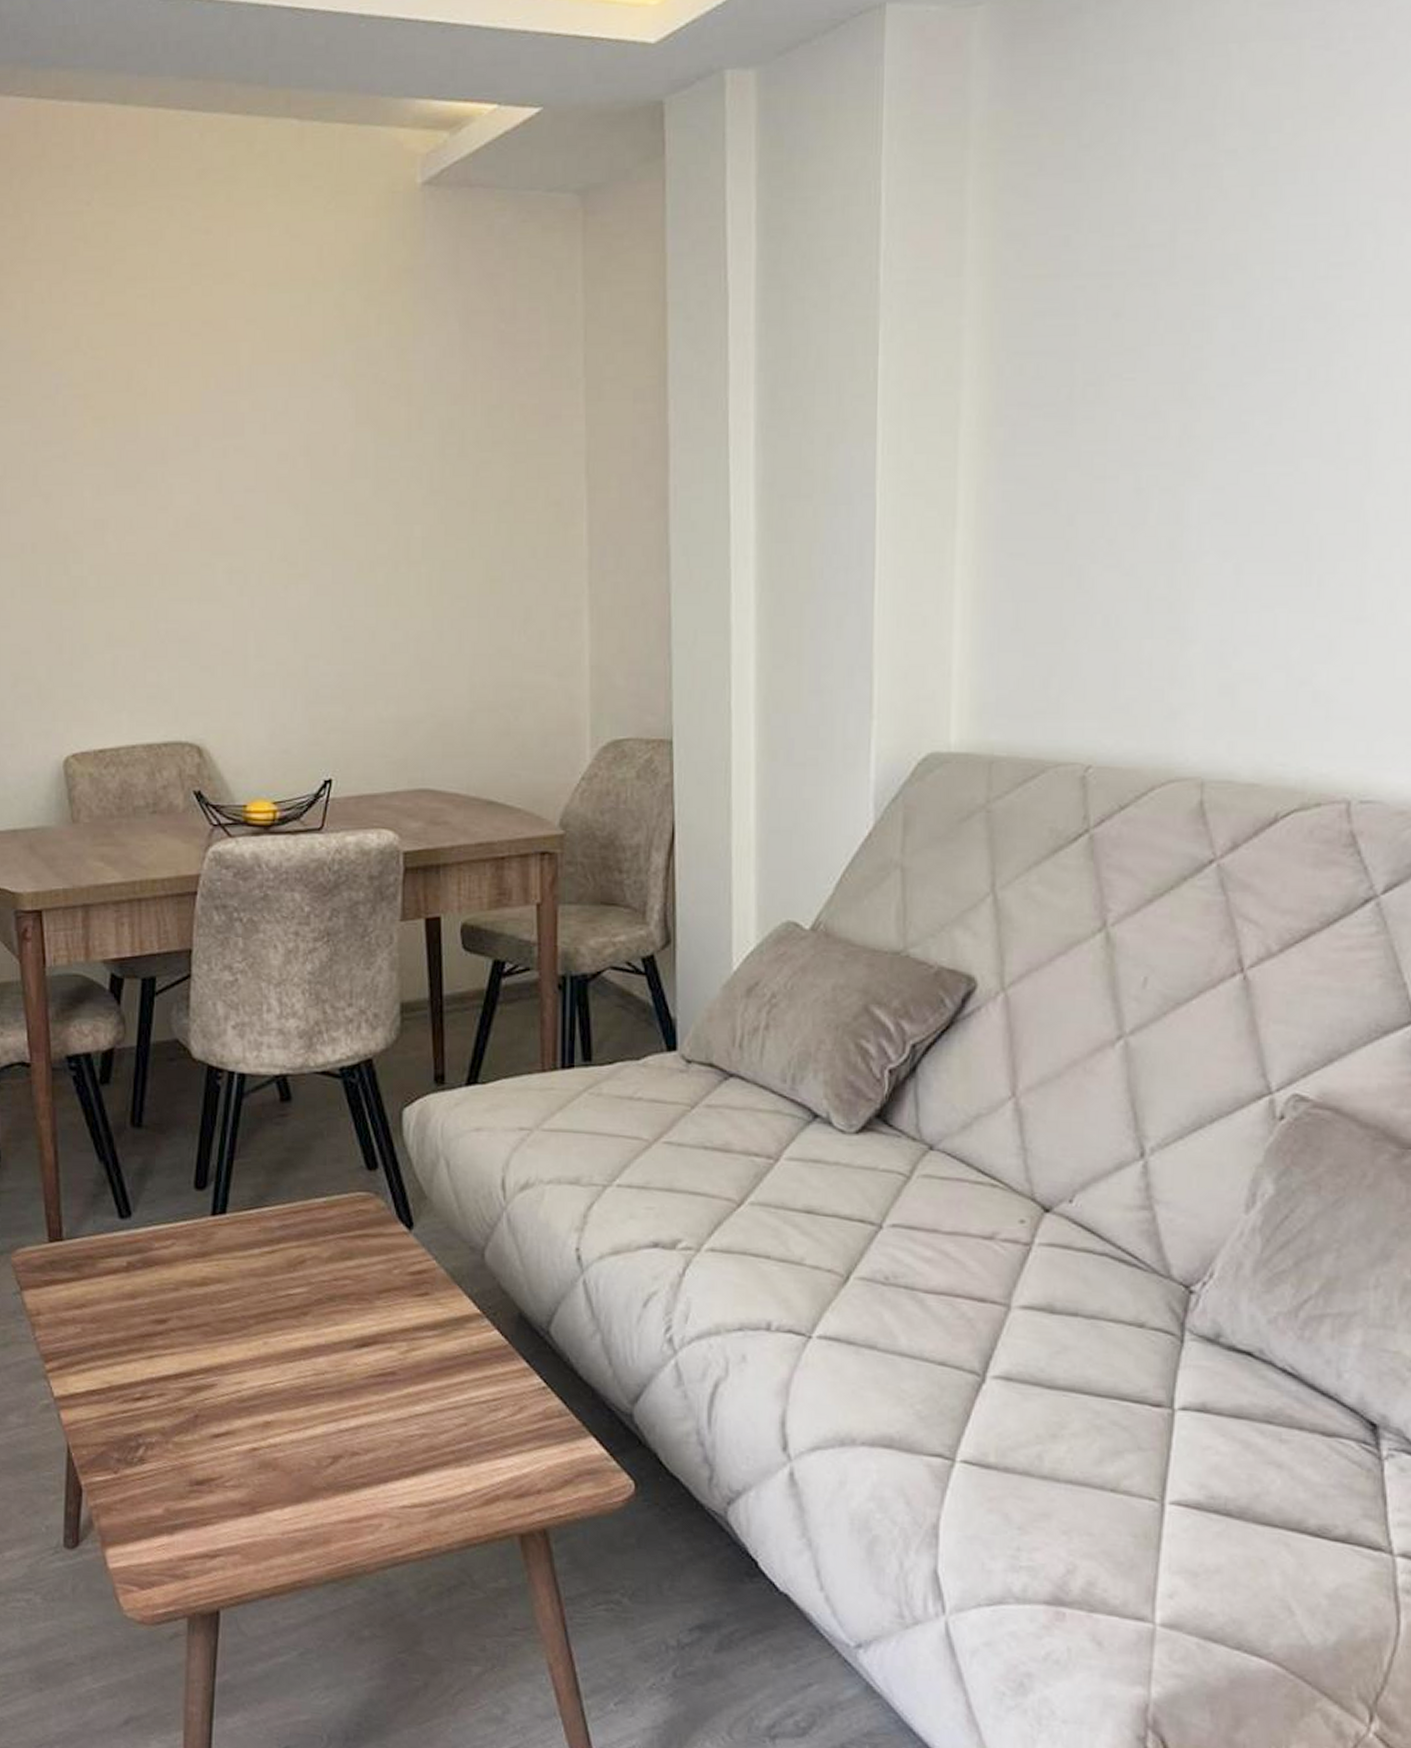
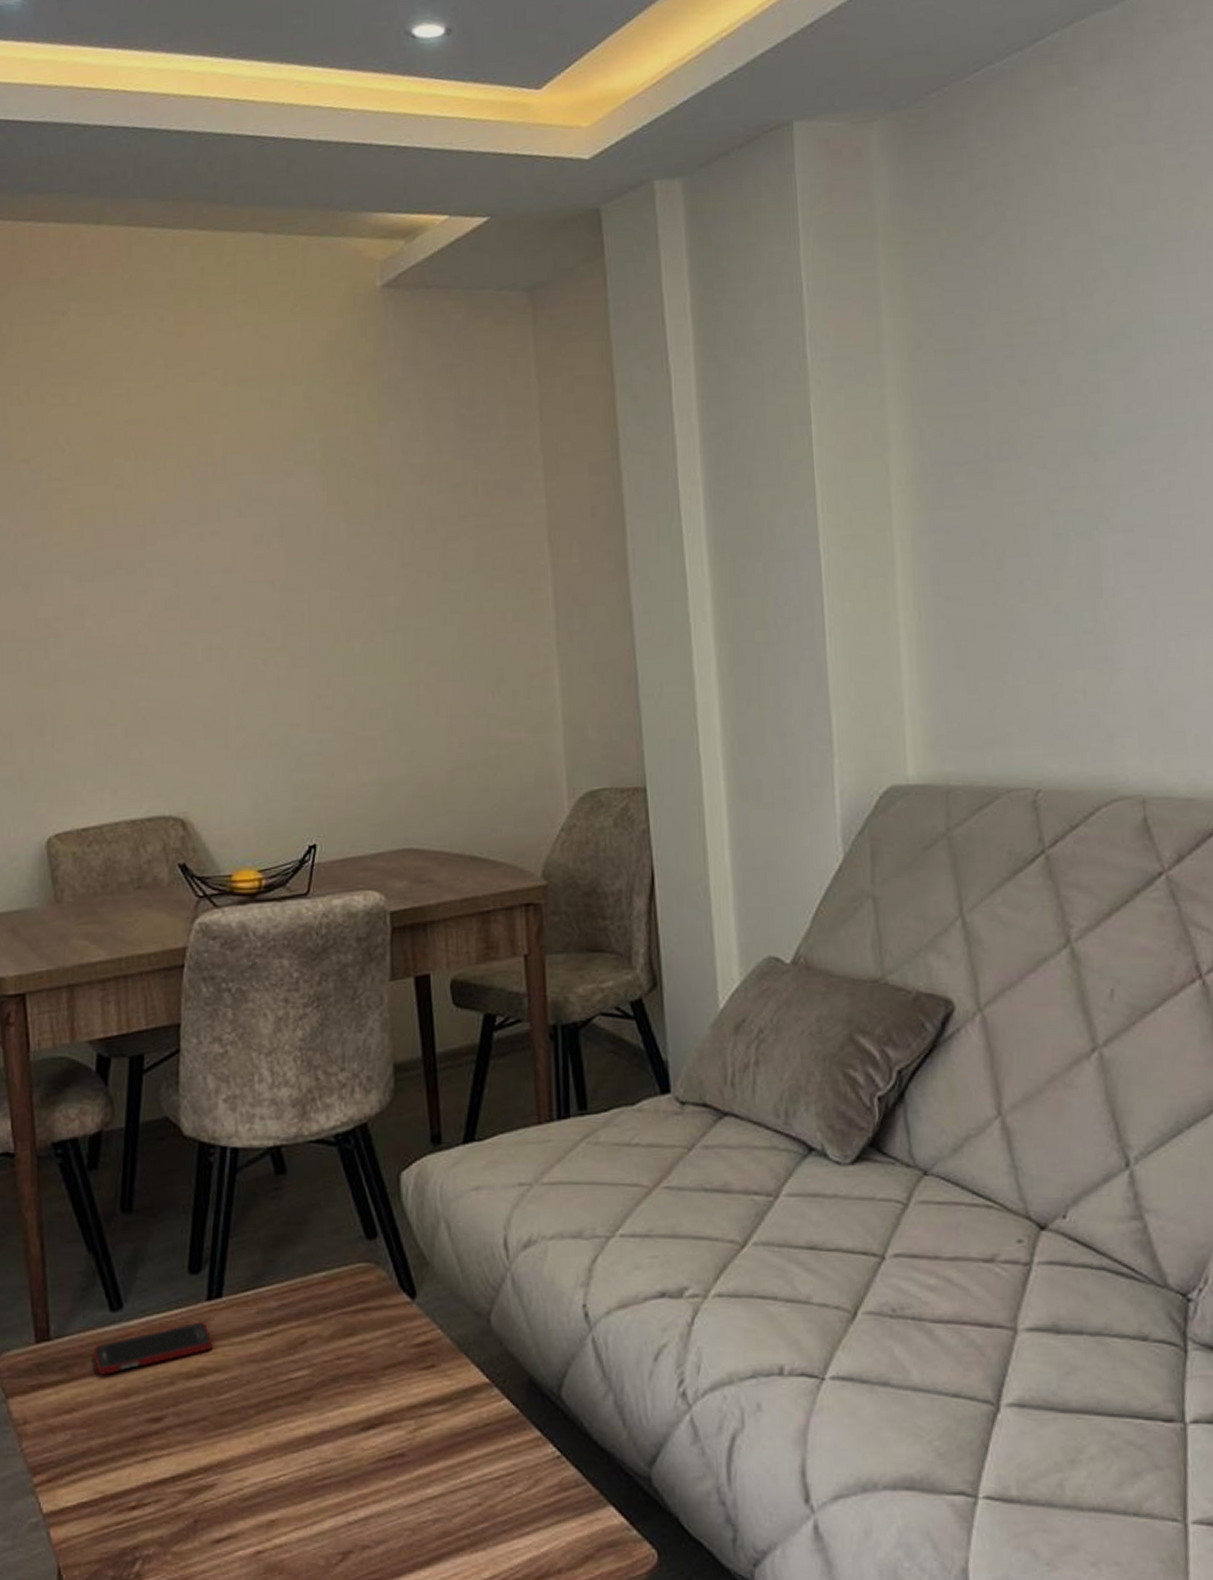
cell phone: none [103,1234,217,1277] -> present [94,1321,214,1375]

